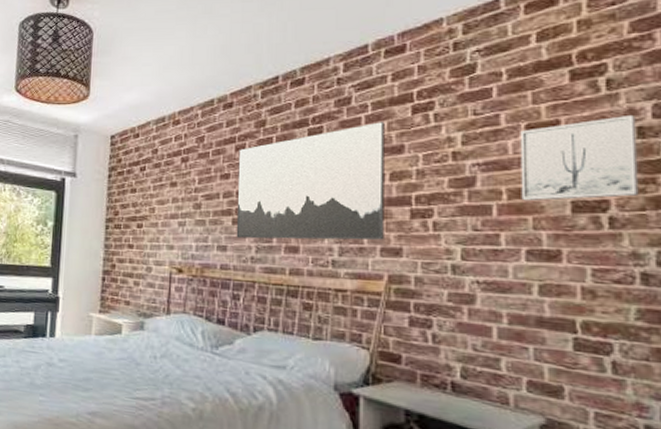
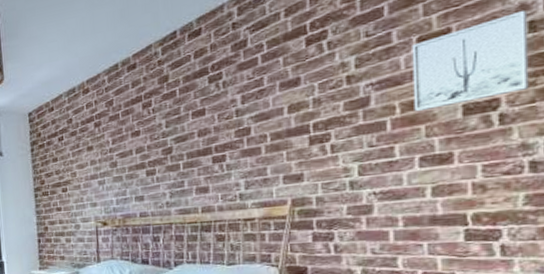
wall art: present [236,122,385,241] -> none [145,58,286,187]

